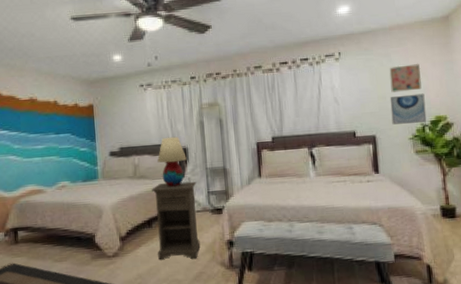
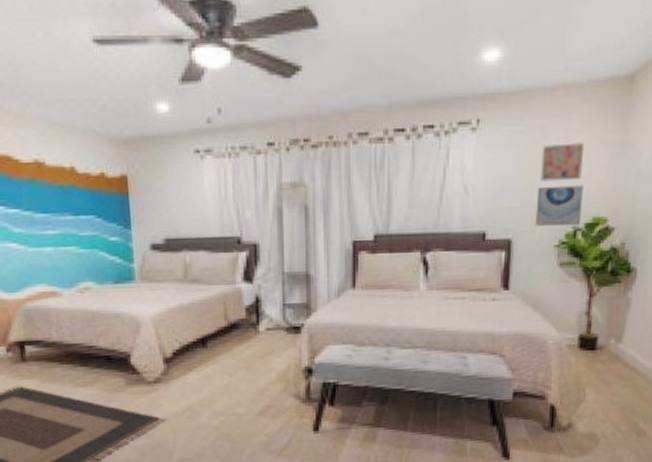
nightstand: present [152,181,201,260] -> none [208,289,270,390]
table lamp: present [157,136,187,187] -> none [217,227,257,295]

